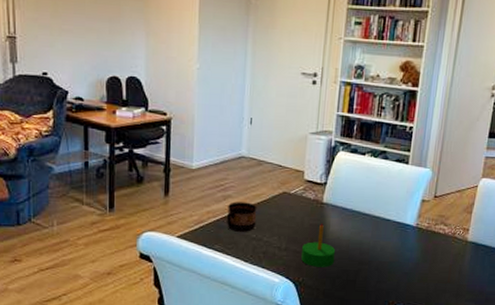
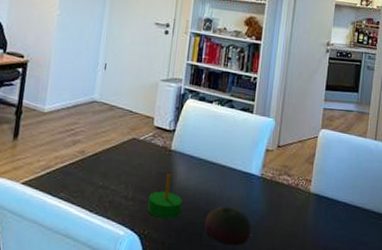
cup: present [227,201,257,233] -> none [74,147,106,180]
bowl: none [358,254,406,291] -> present [204,206,251,246]

